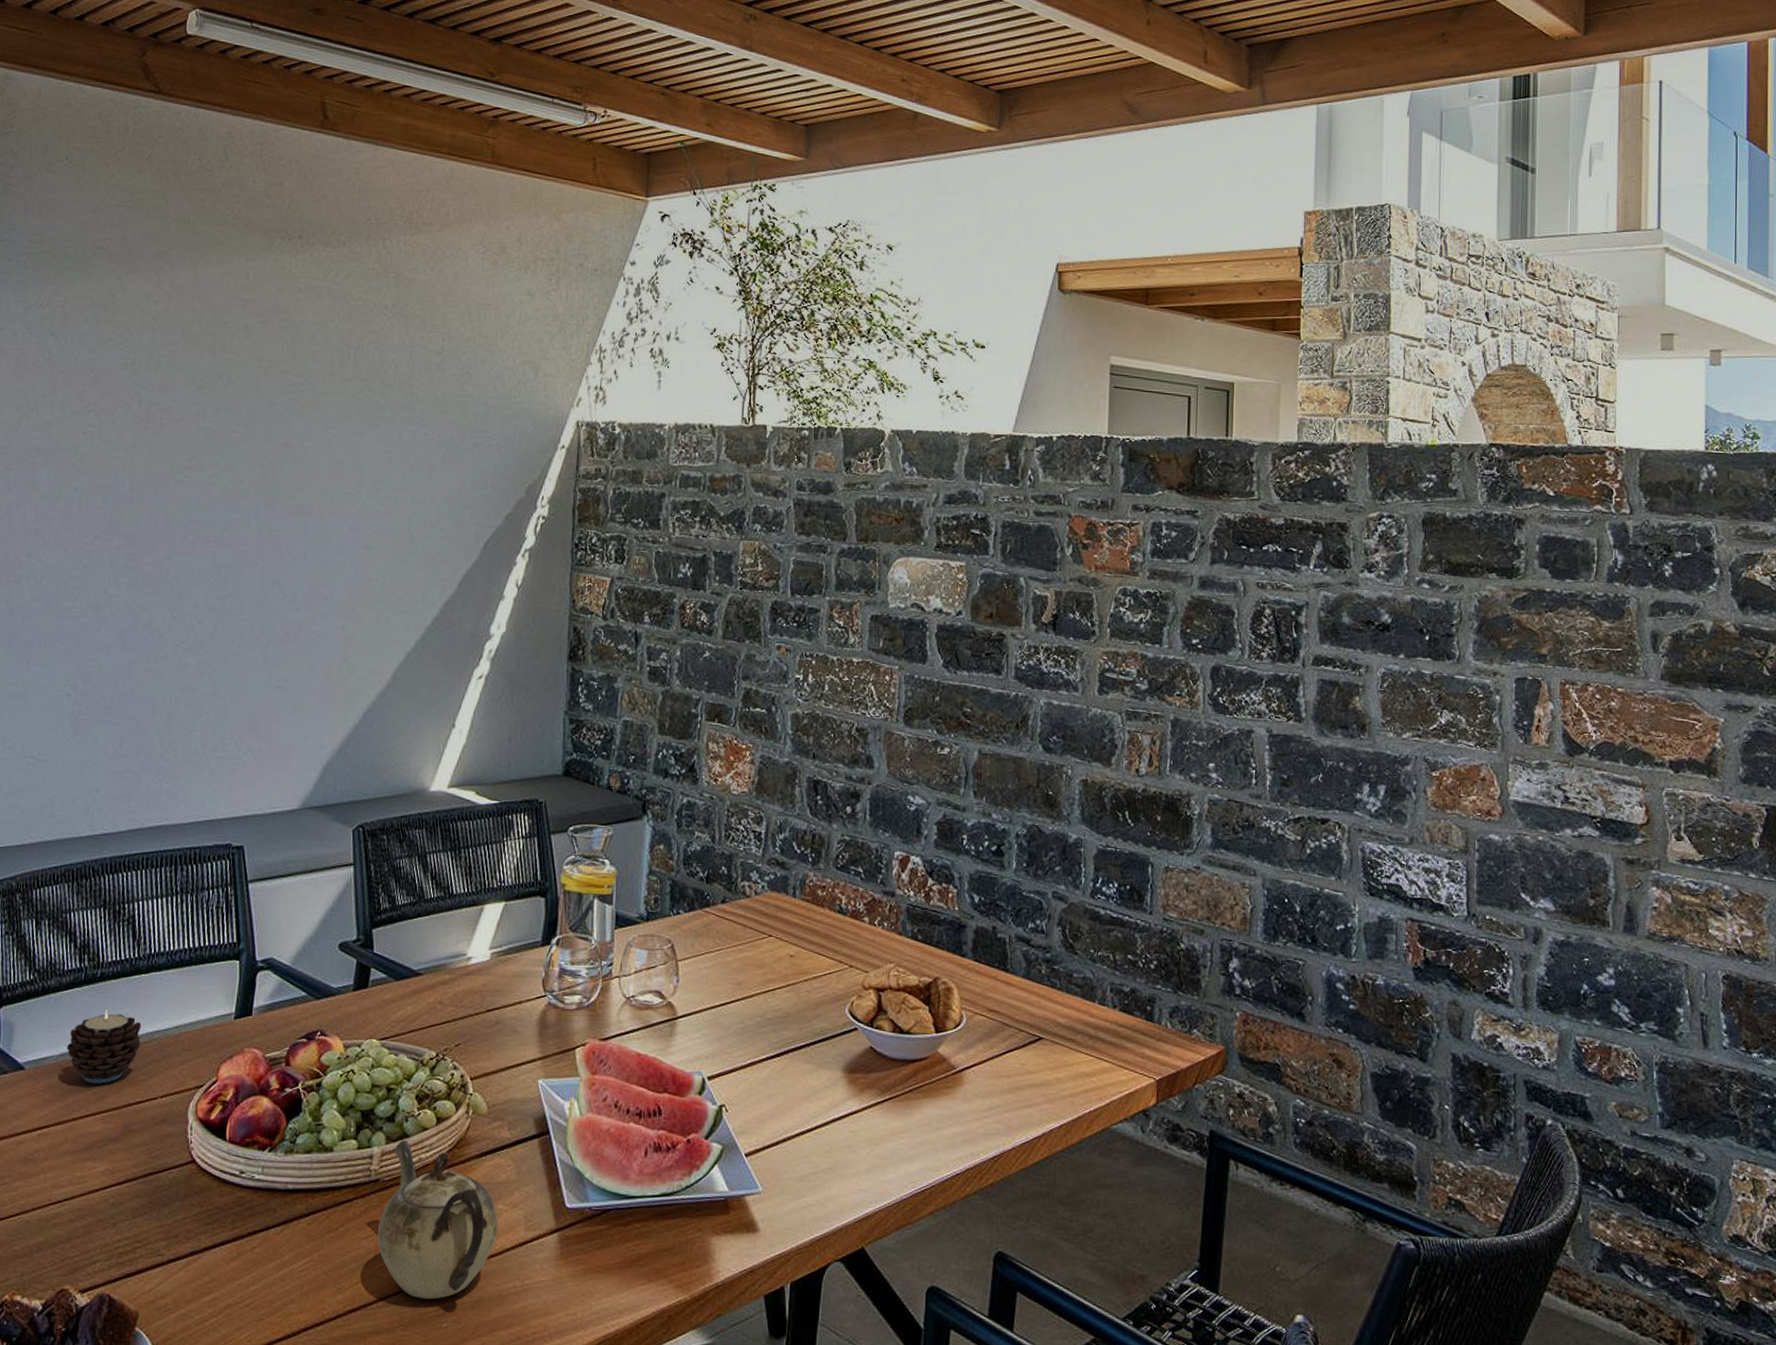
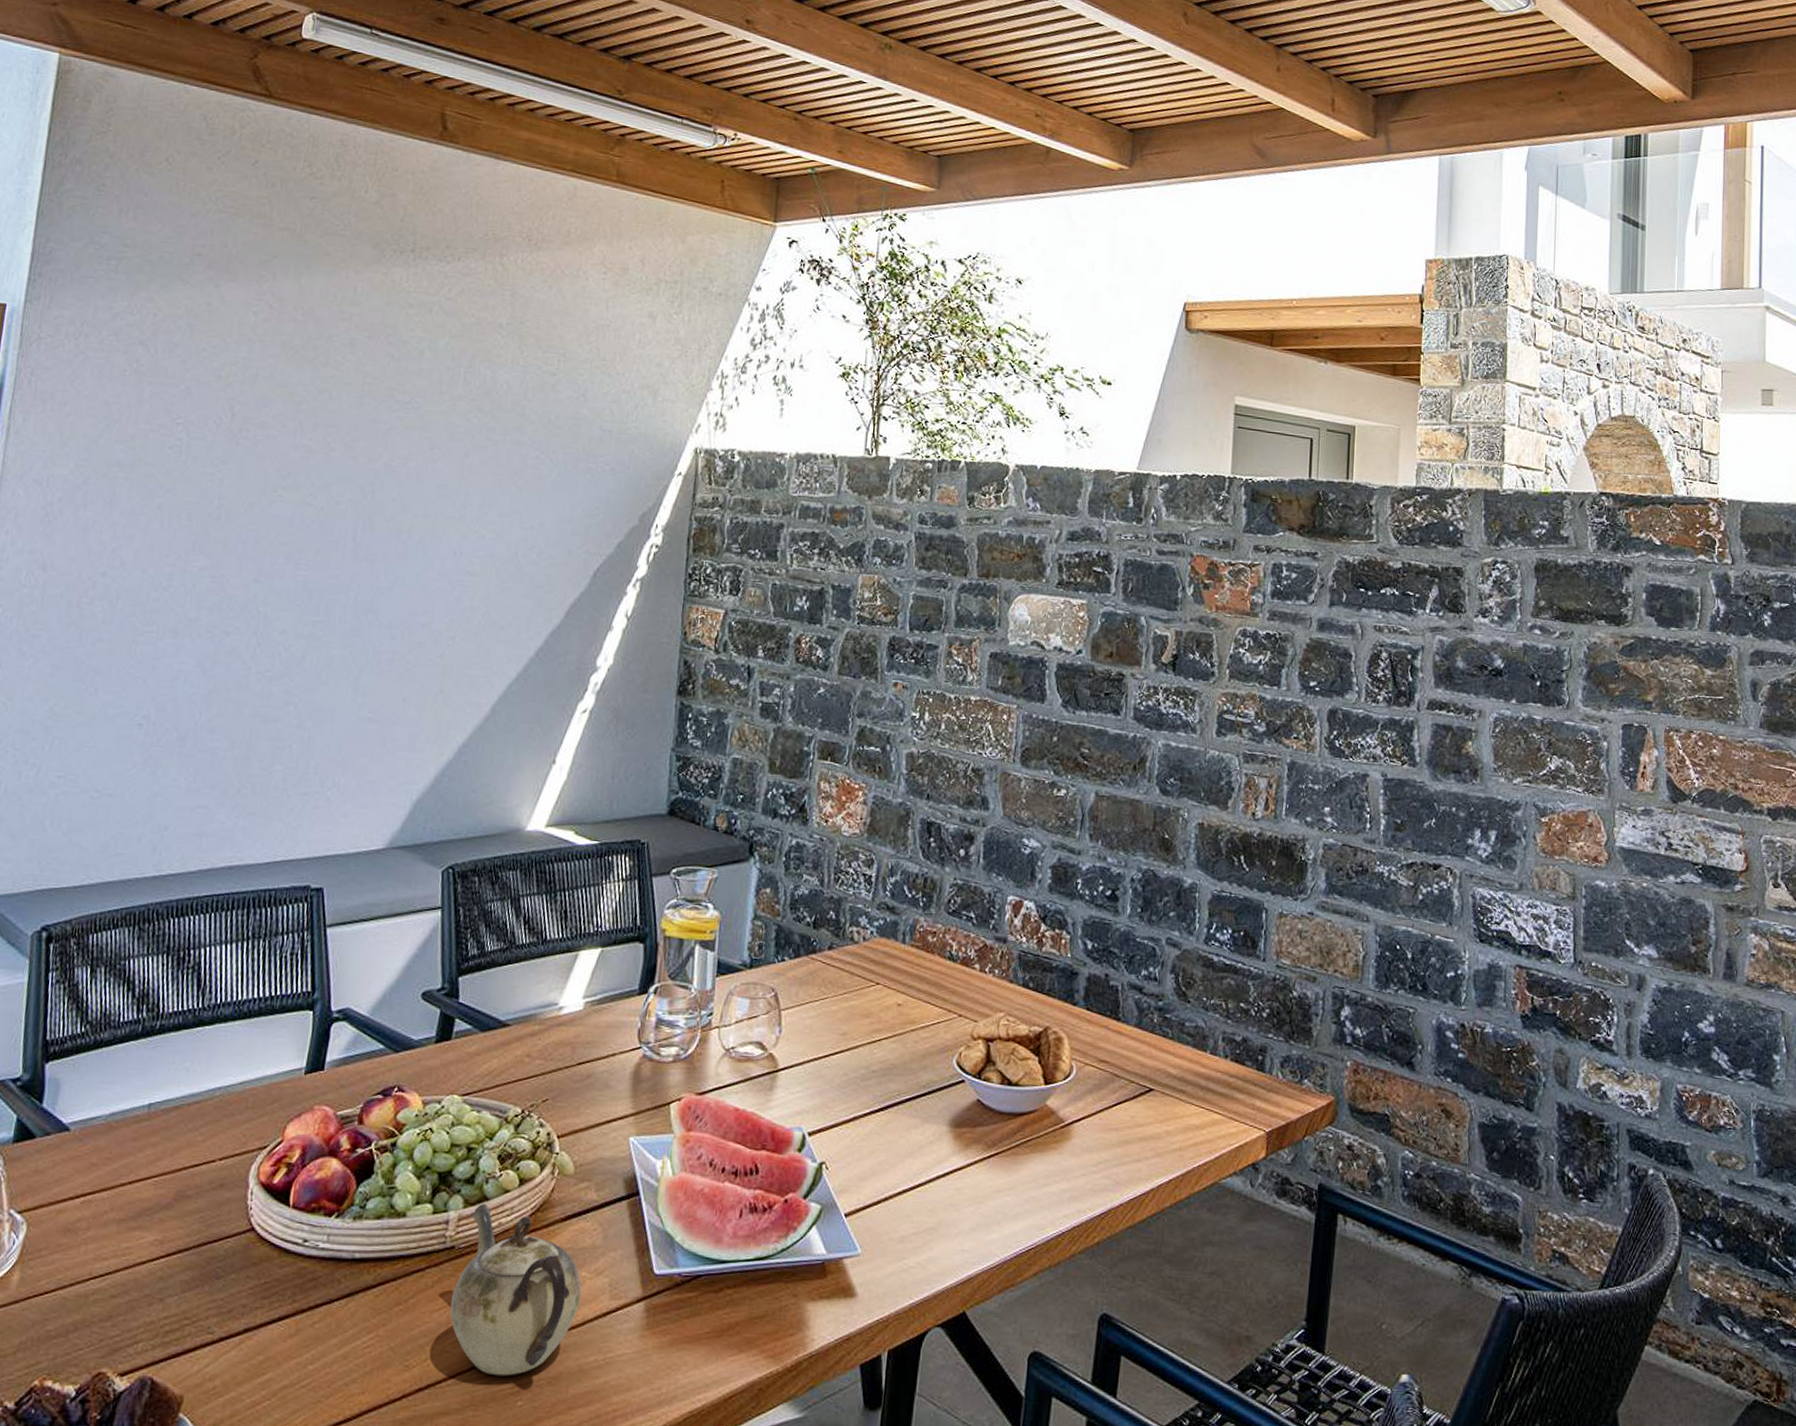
candle: present [67,1009,142,1084] -> none [118,1064,203,1146]

